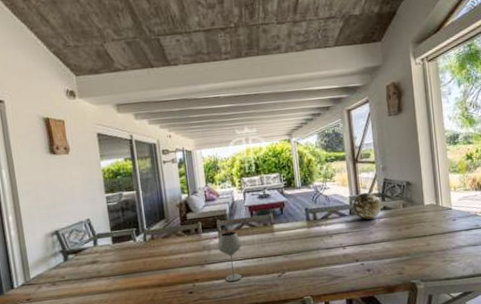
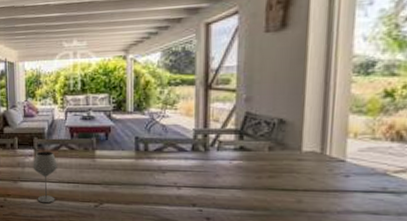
decorative orb: present [352,192,381,220] -> none [197,126,237,159]

